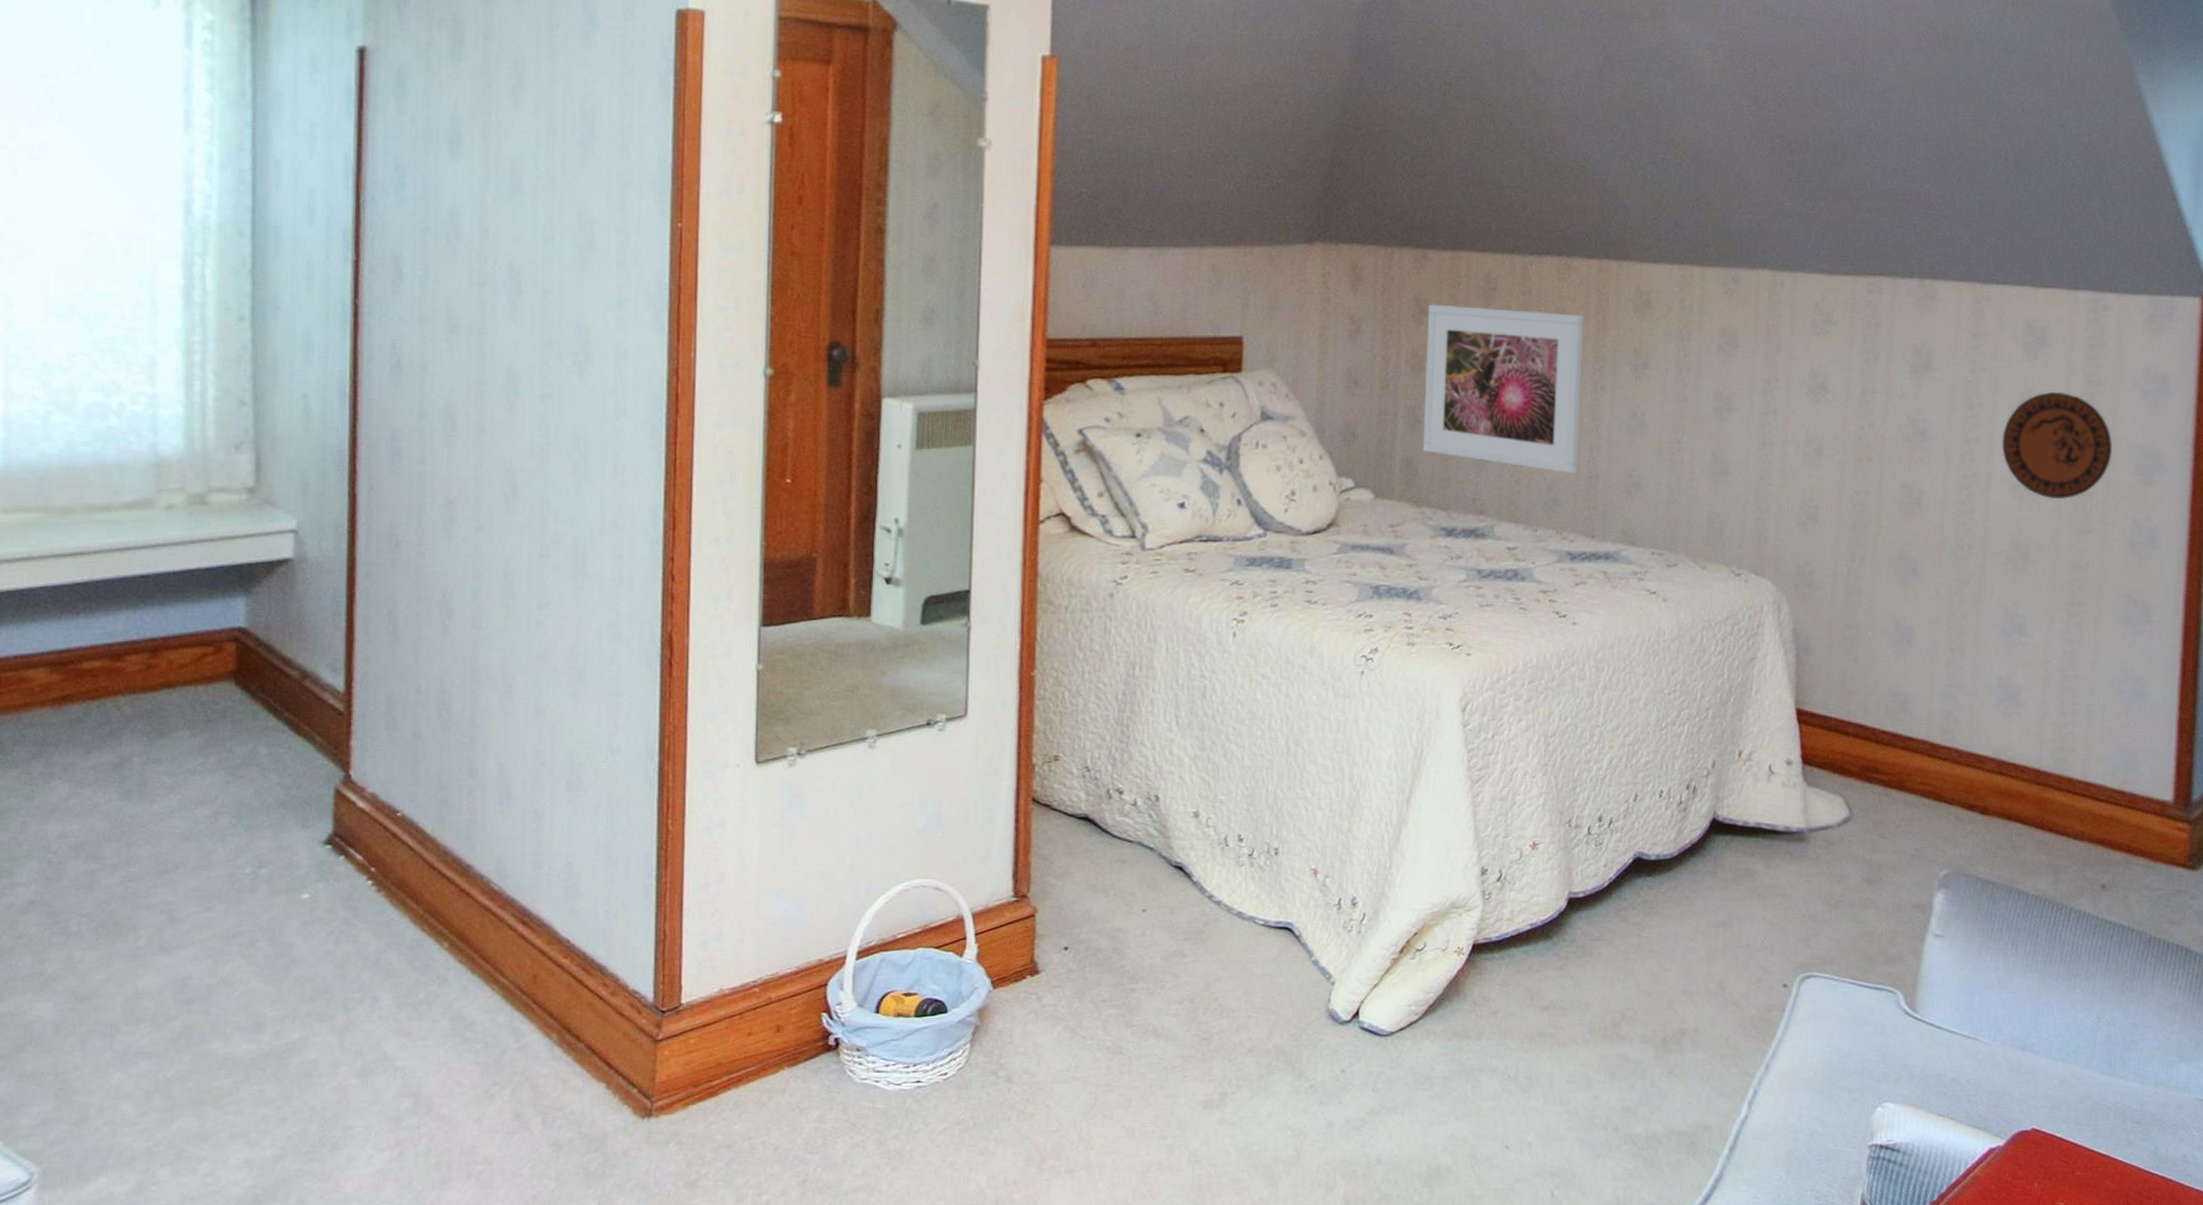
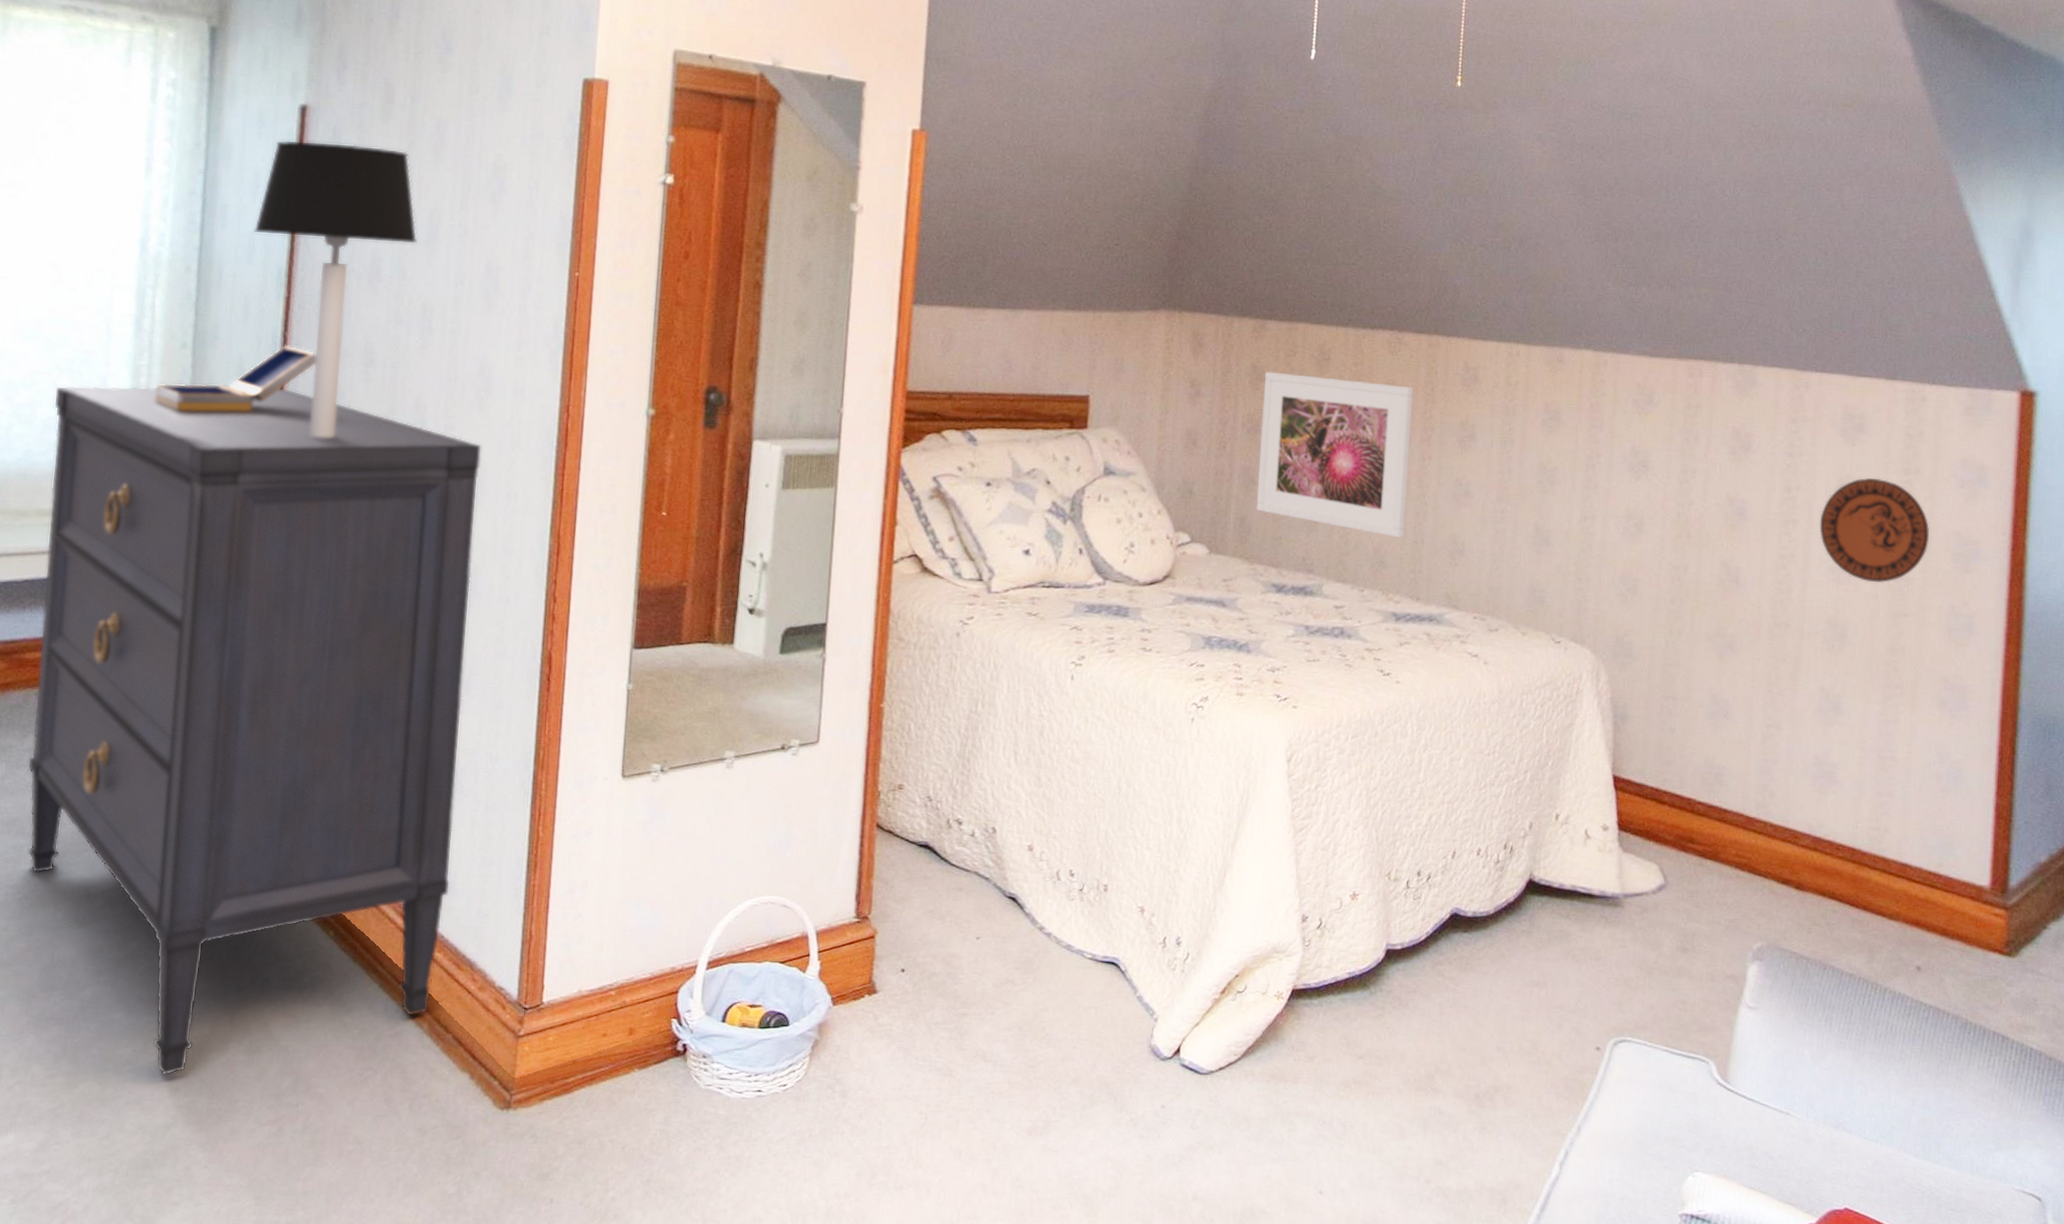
dresser: none [93,361,584,1106] -> present [27,385,482,1076]
jewelry box: none [210,313,393,391] -> present [154,345,317,412]
table lamp: none [313,86,499,414] -> present [254,140,418,438]

